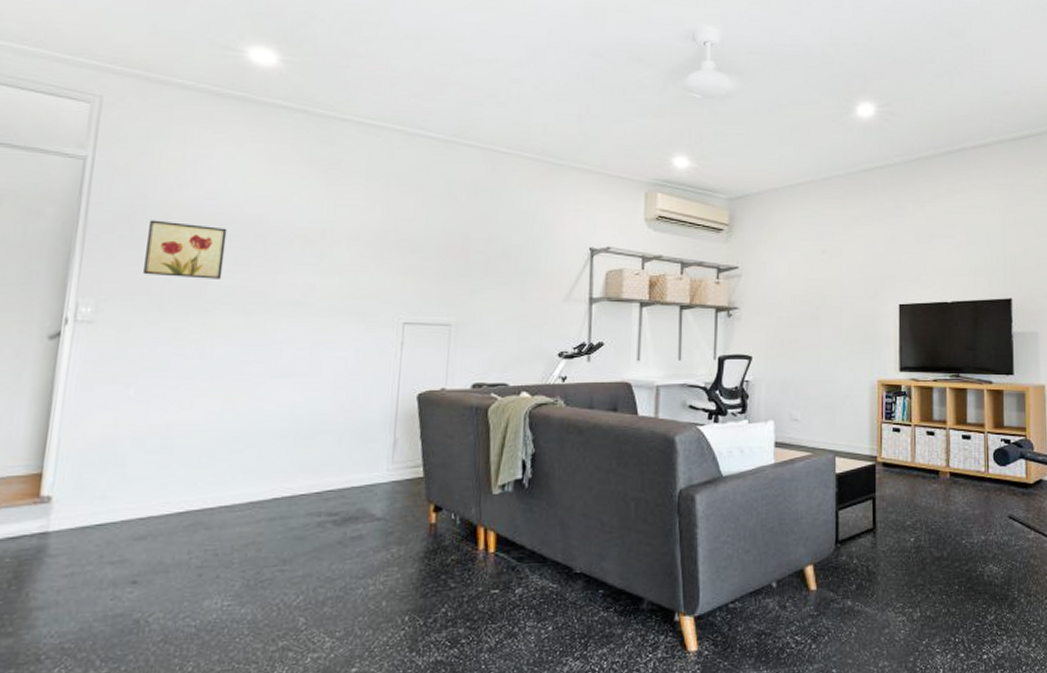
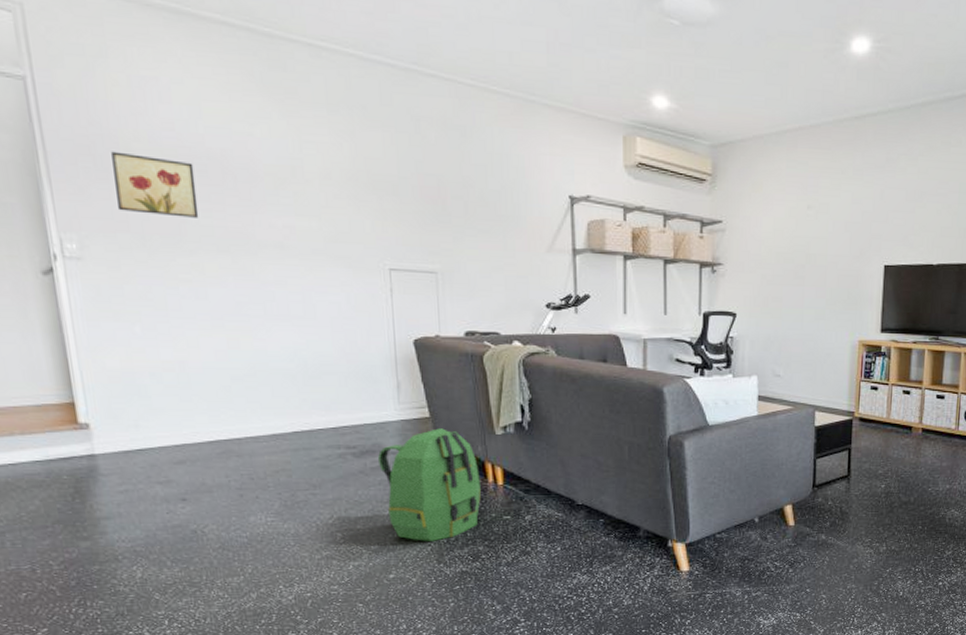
backpack: none [359,489,470,624] -> present [377,428,481,541]

